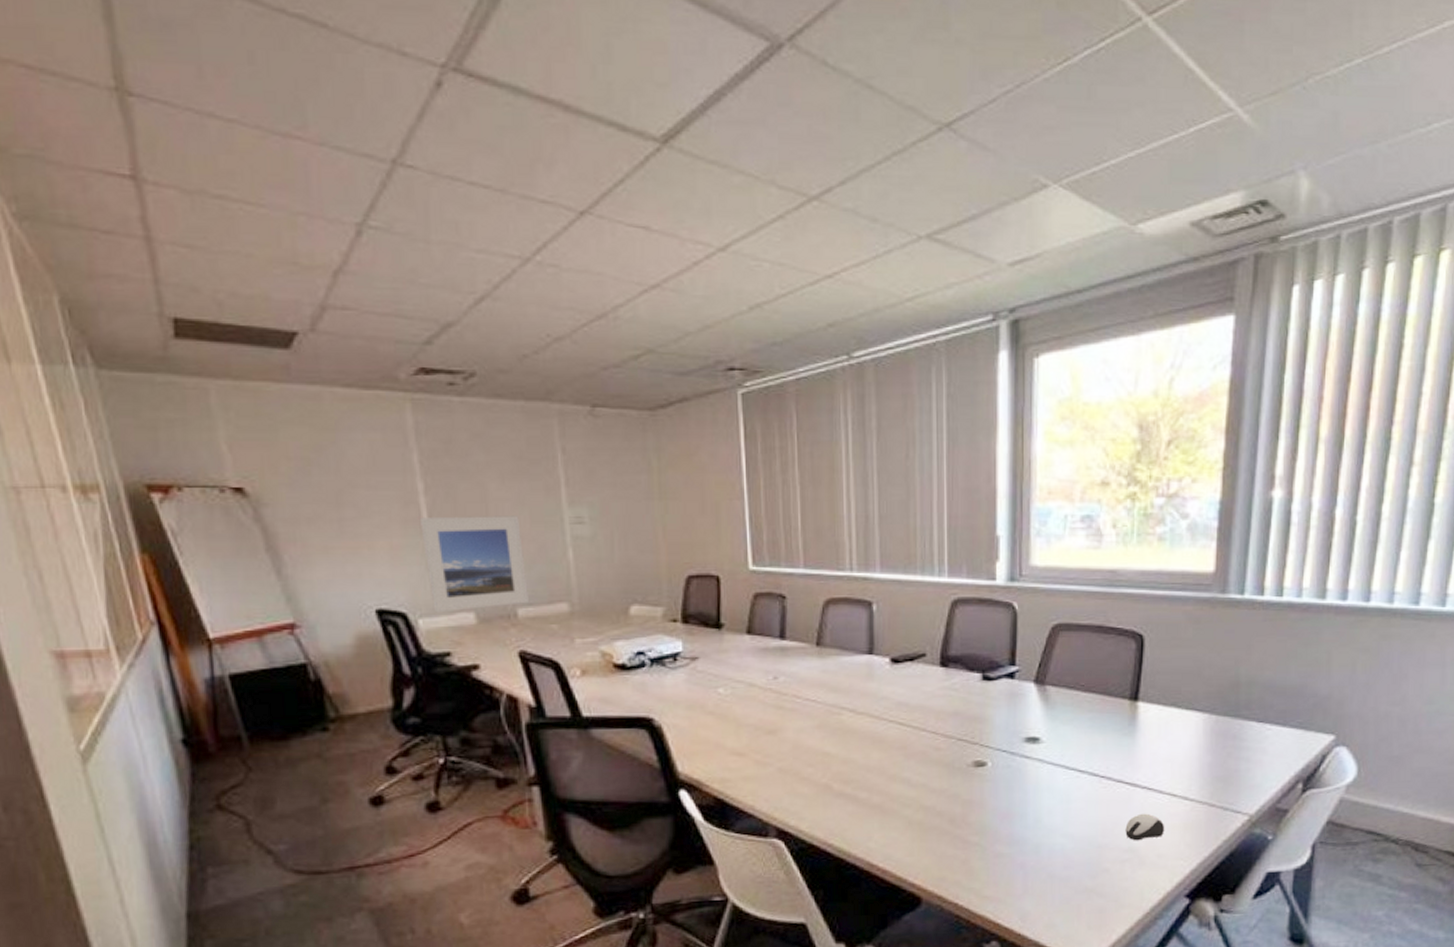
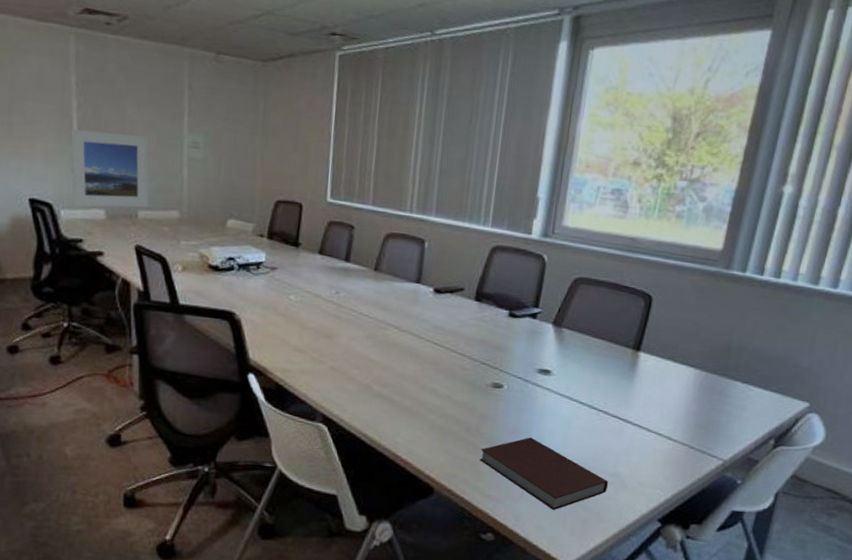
notebook: none [970,820,1123,902] -> present [479,437,608,510]
computer mouse: present [1125,813,1165,841] -> none [613,446,649,468]

